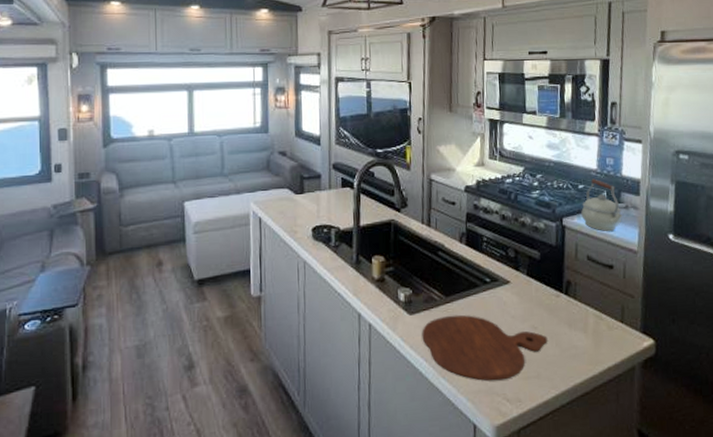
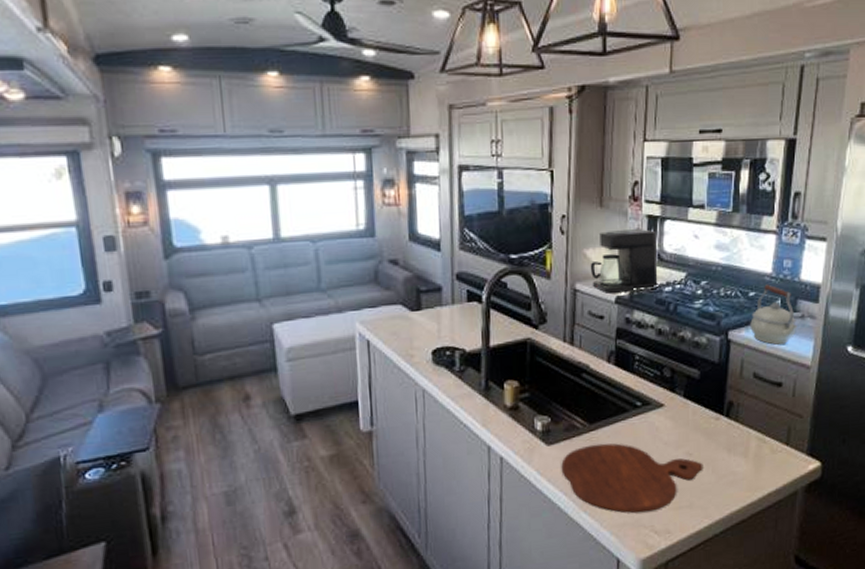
coffee maker: none [442,130,501,183] -> present [590,229,658,293]

